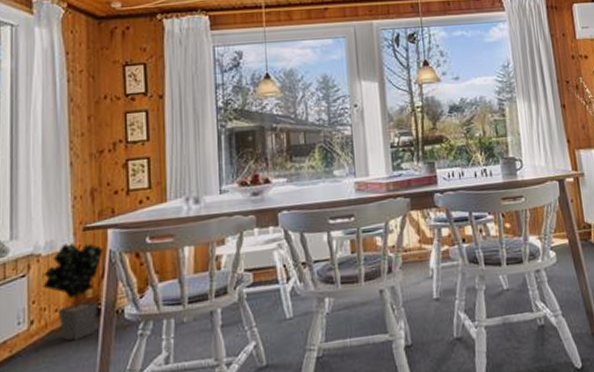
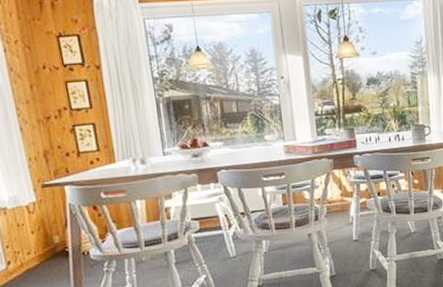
potted plant: present [42,242,103,341] -> none [13,197,66,277]

